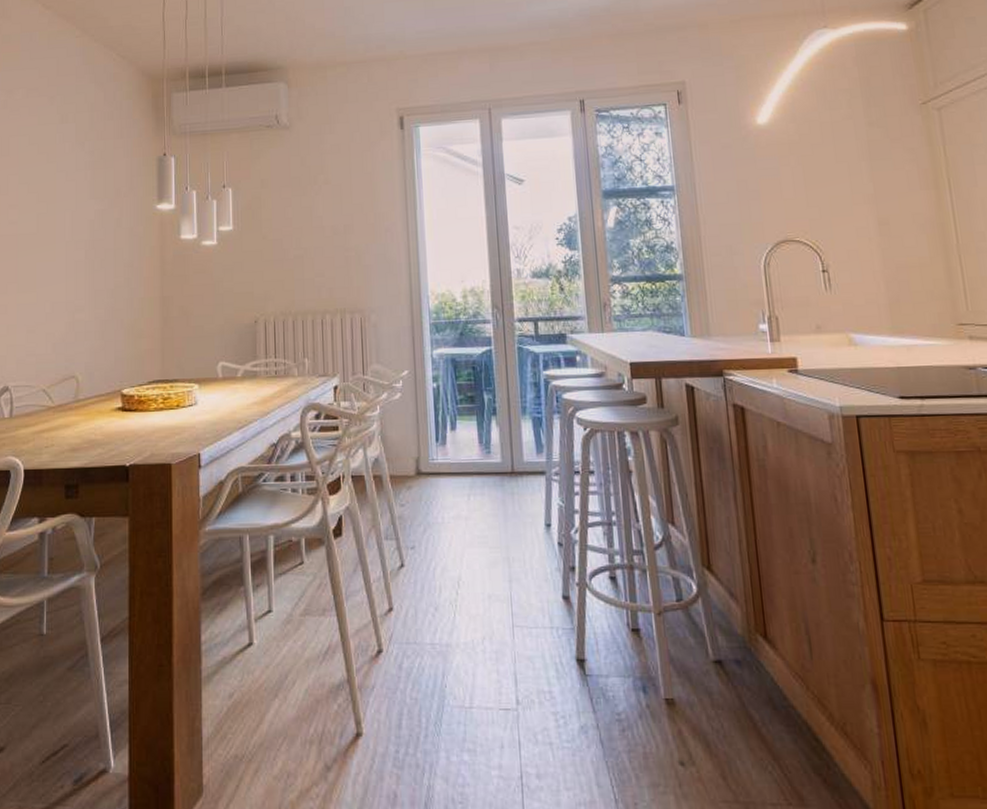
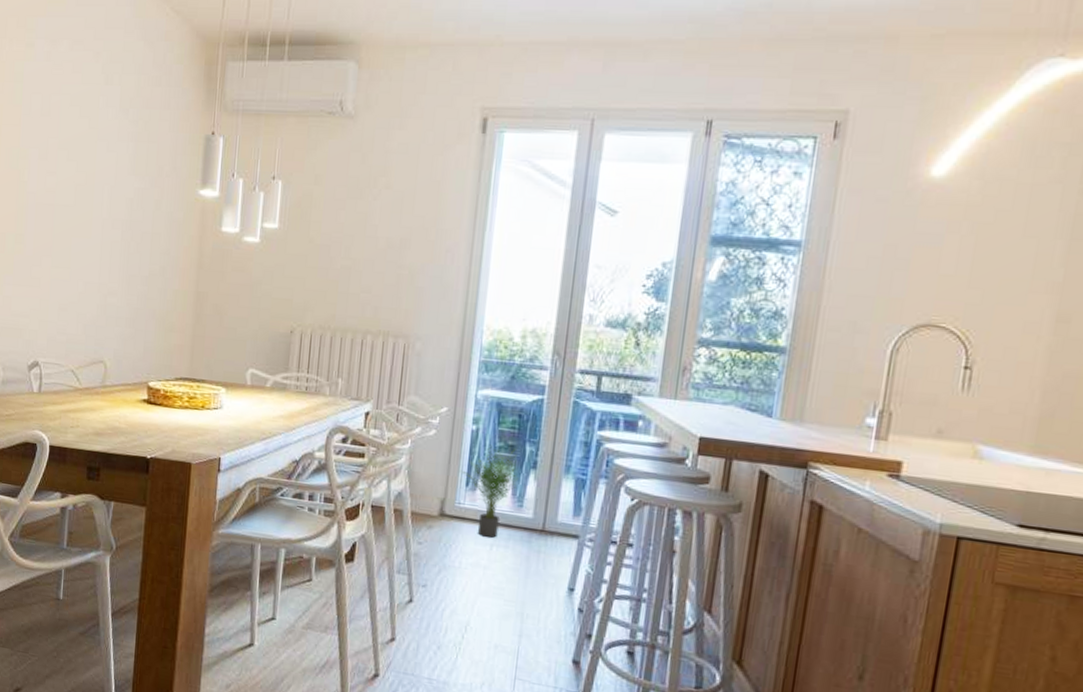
potted plant: none [428,399,483,488] -> present [460,444,519,538]

